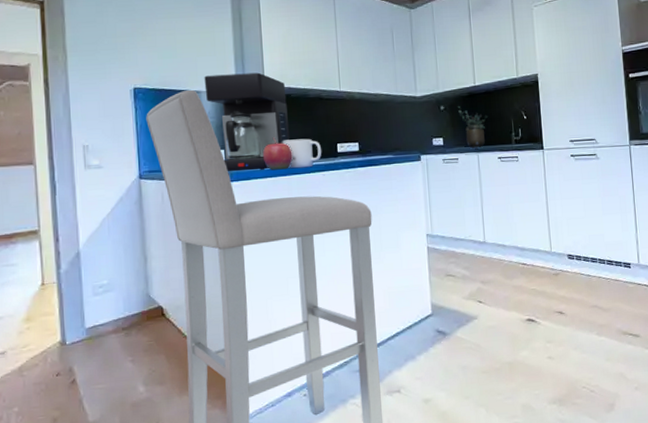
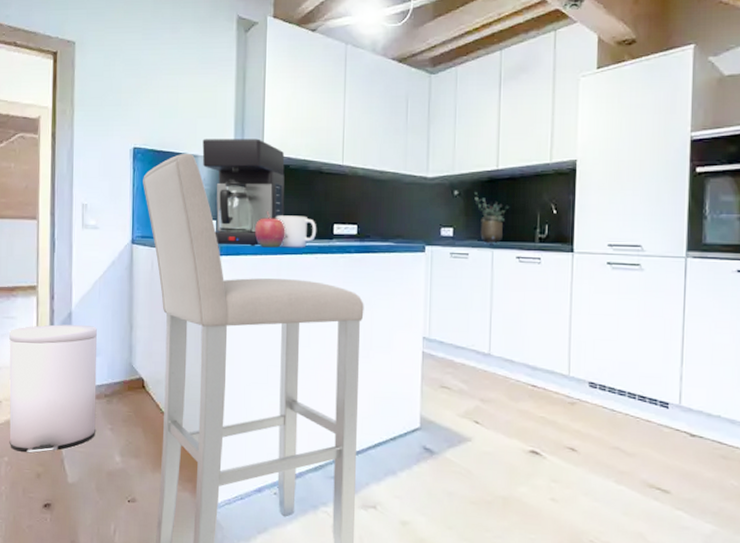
pedal bin: none [11,262,116,401] -> present [9,324,97,455]

